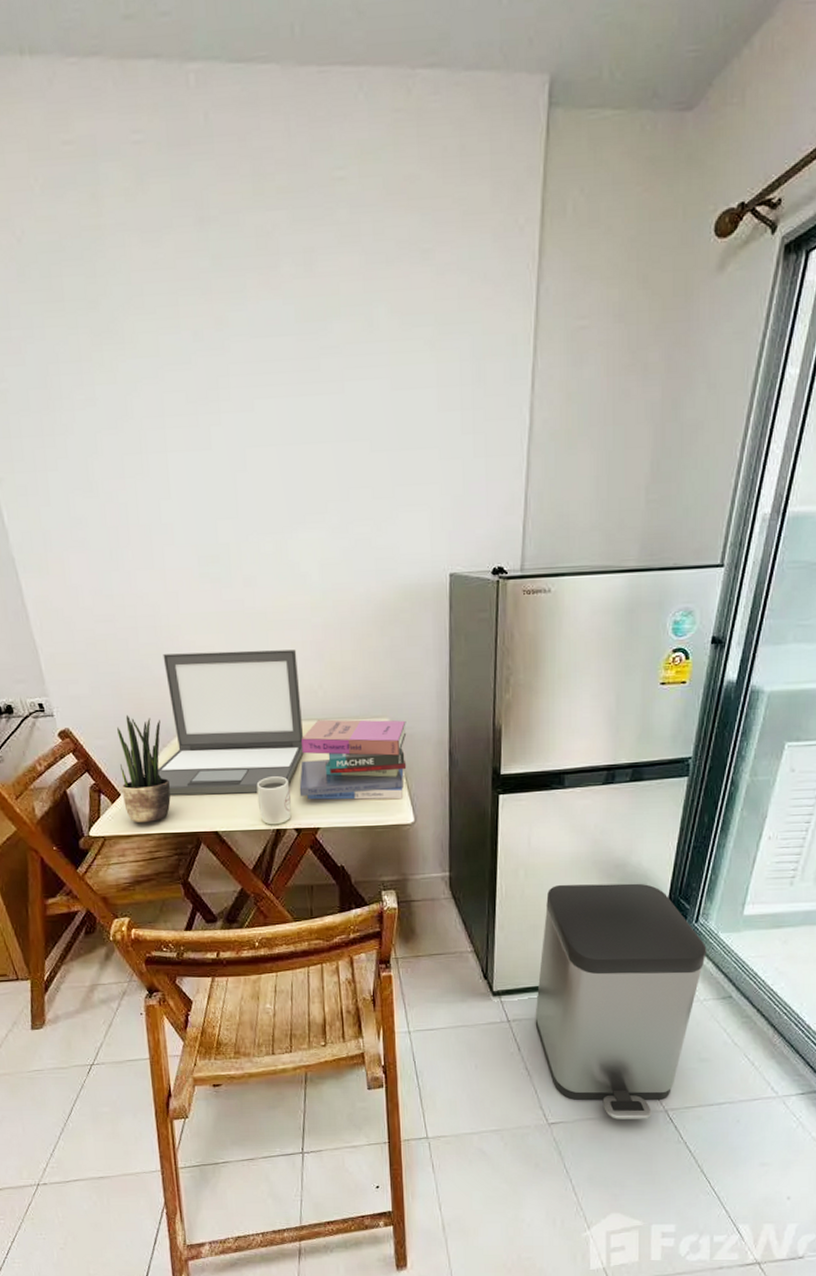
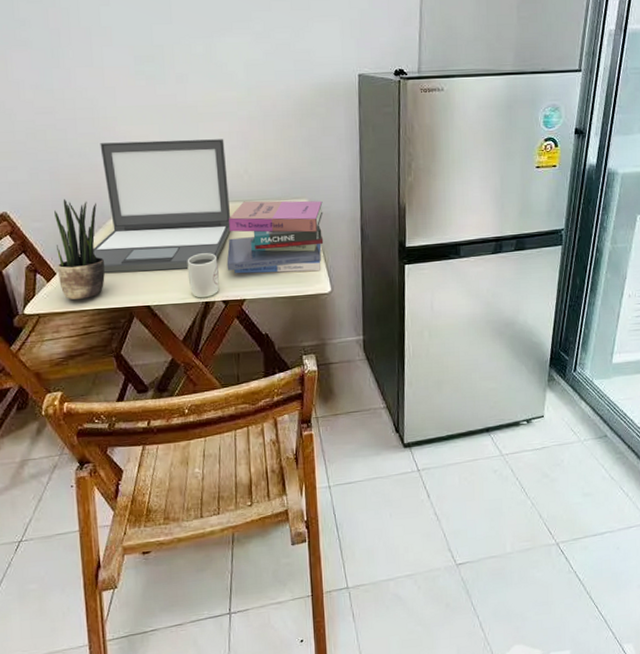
pedal bin: present [535,883,707,1119] -> none [441,339,584,556]

